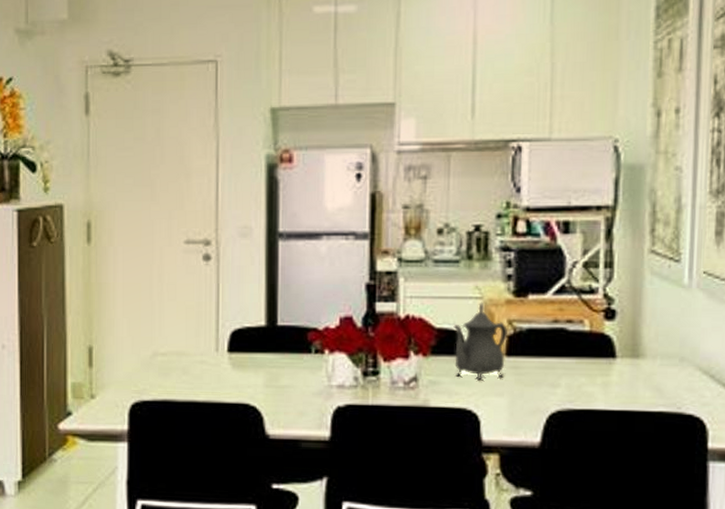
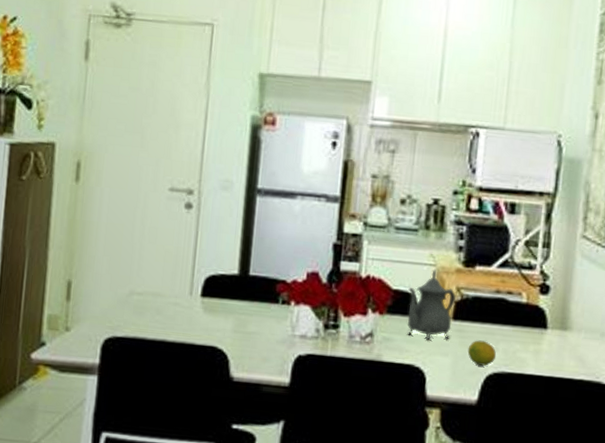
fruit: none [525,376,558,404] -> present [467,340,496,366]

